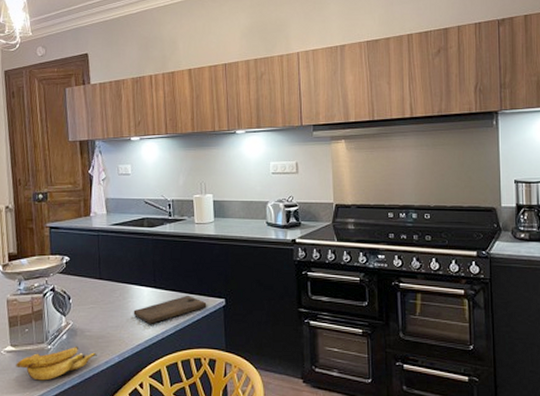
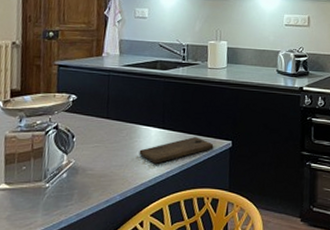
banana: present [16,345,97,381] -> none [9,184,98,220]

